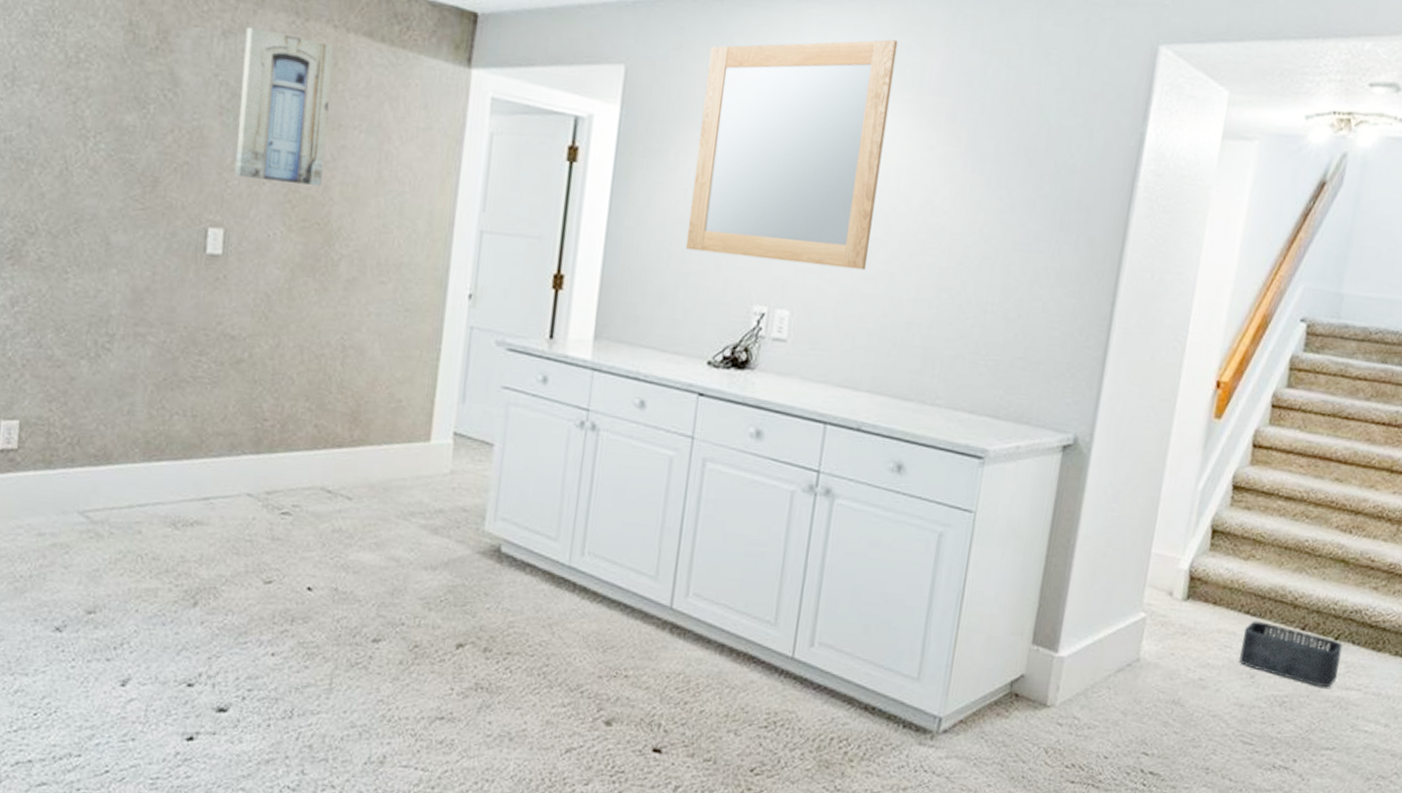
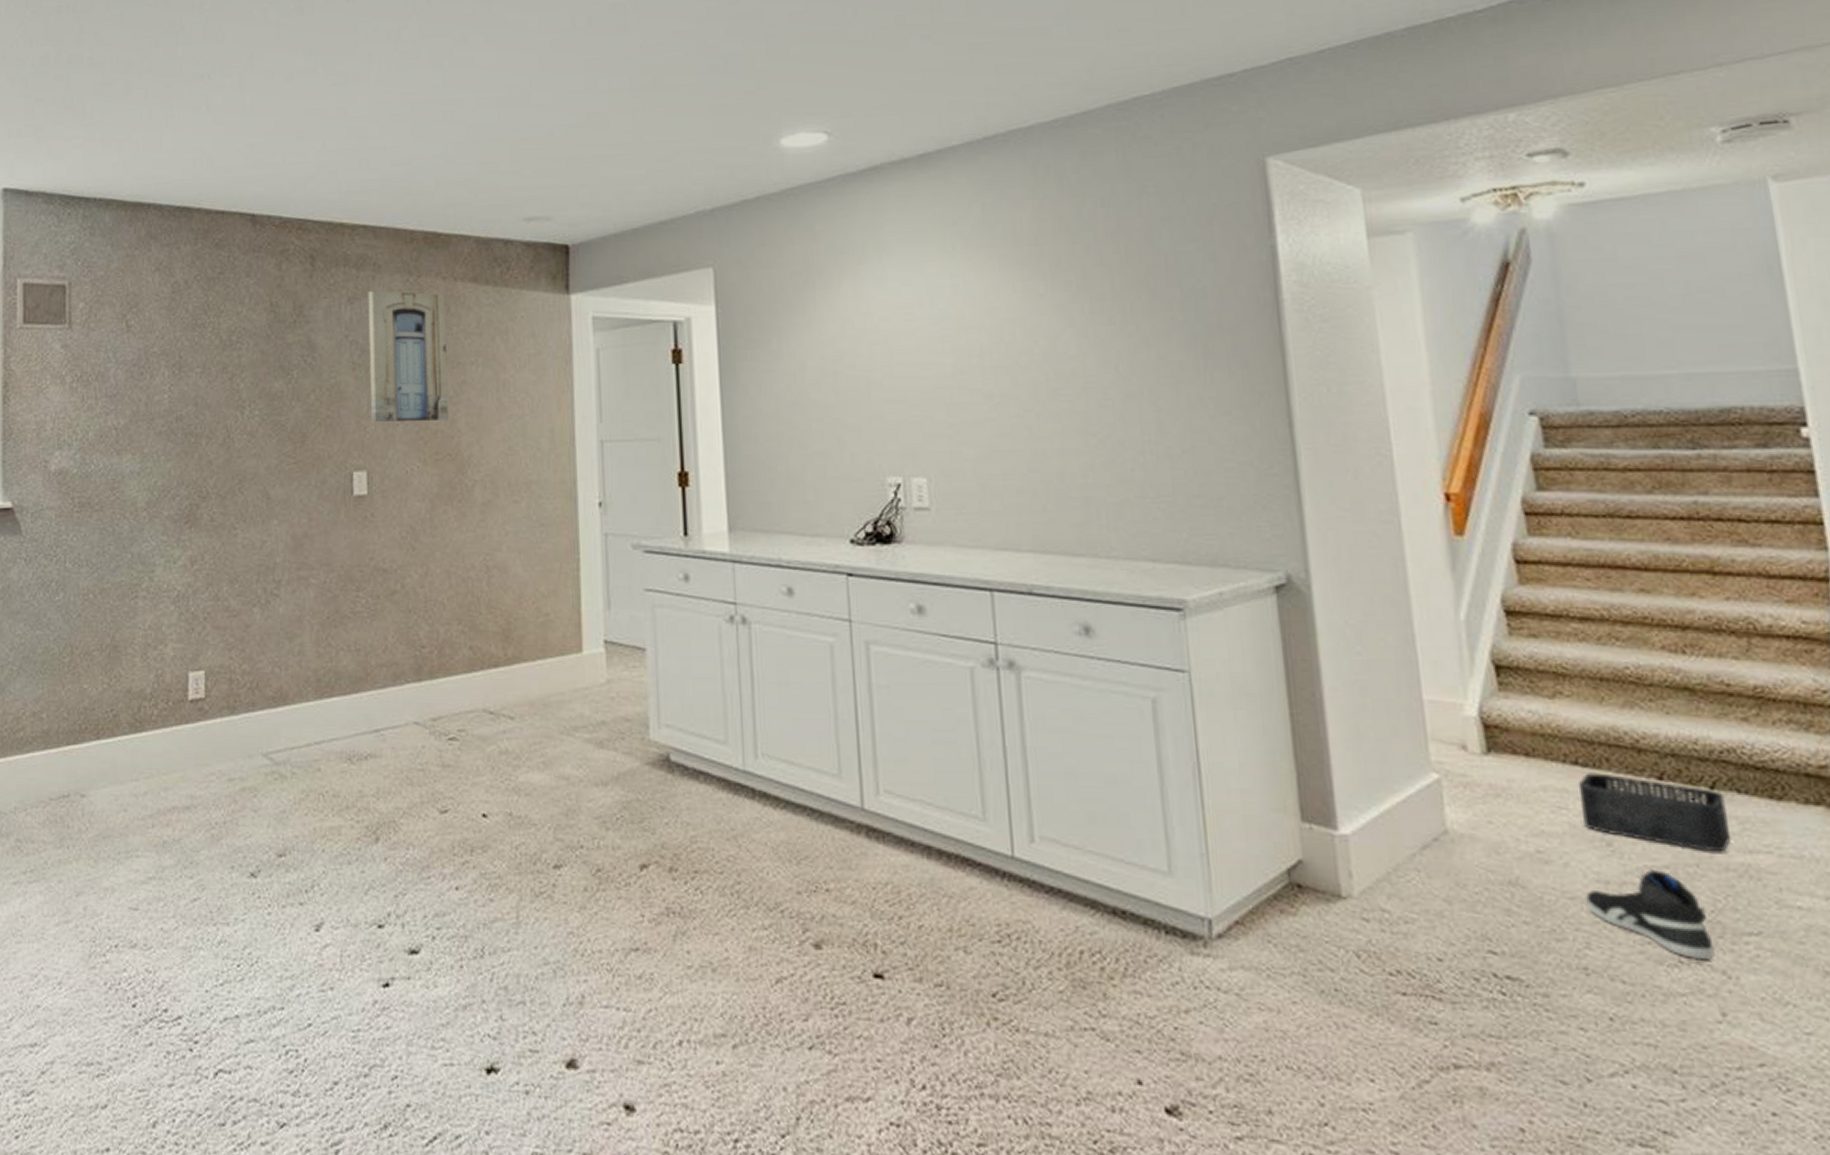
home mirror: present [685,39,898,270] -> none [793,201,1000,431]
sneaker: none [1222,698,1303,766] -> present [1584,870,1715,960]

